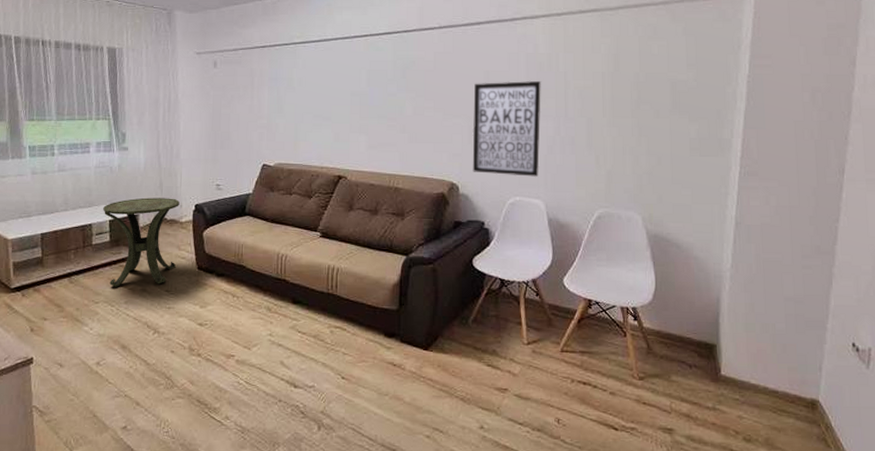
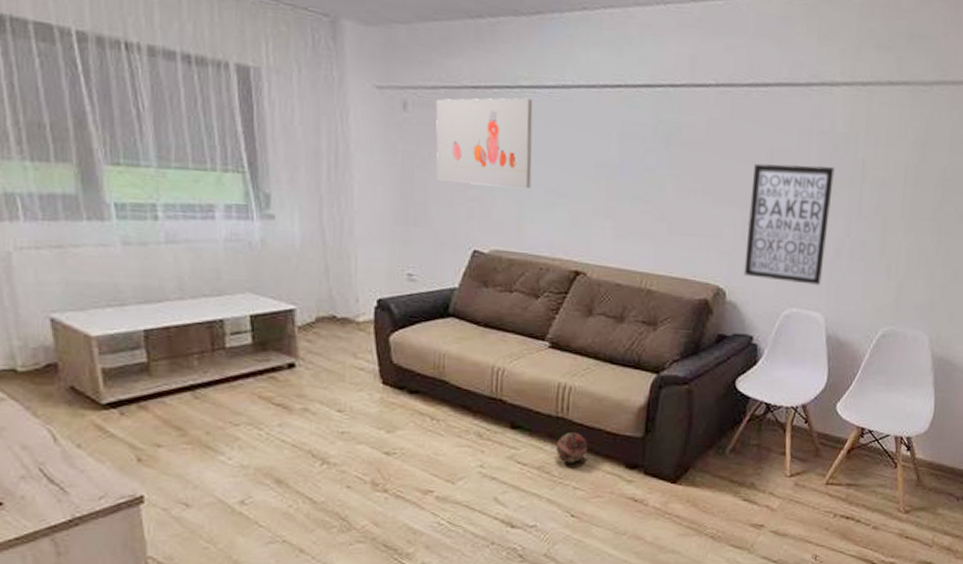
side table: present [103,197,180,287] -> none [240,286,355,405]
wall art: none [236,50,304,116] -> present [435,97,533,189]
decorative ball: none [328,305,354,332] -> present [556,431,588,463]

